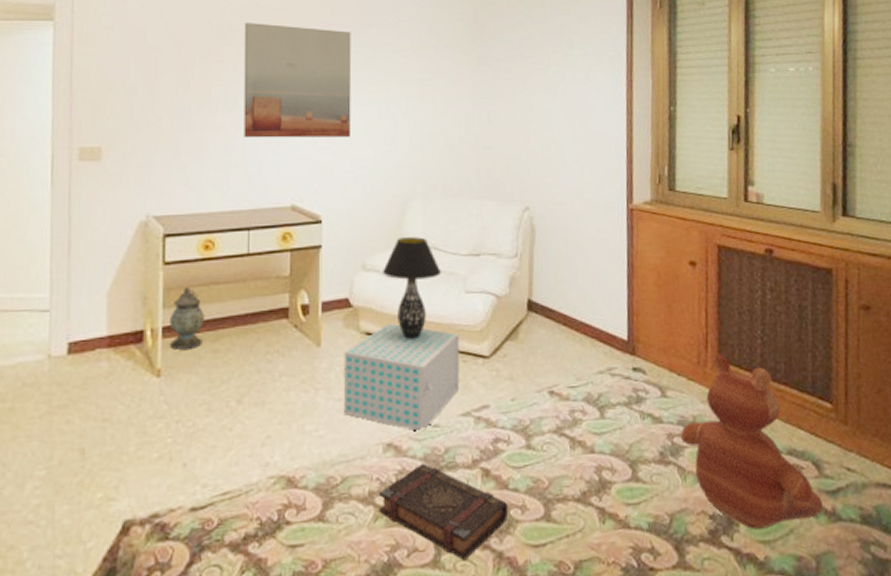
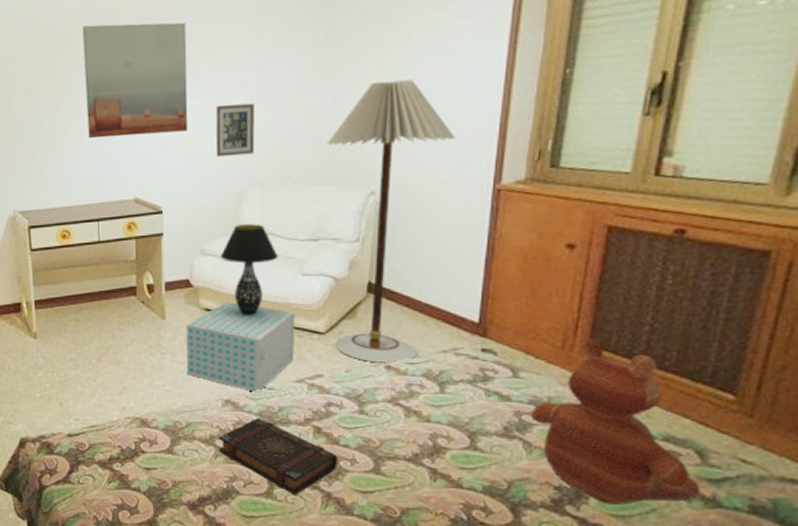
lantern: present [170,287,205,350] -> none [40,269,67,318]
picture frame: none [378,113,417,165] -> present [215,103,255,157]
floor lamp: none [484,104,593,389] -> present [327,79,455,363]

